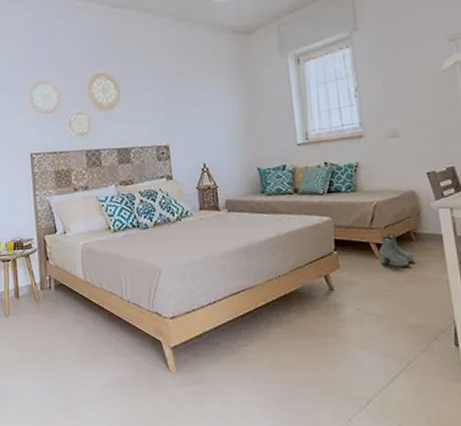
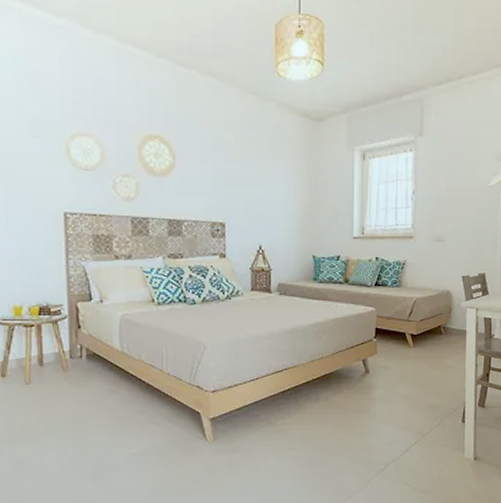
boots: present [379,234,415,267] -> none [412,327,441,355]

